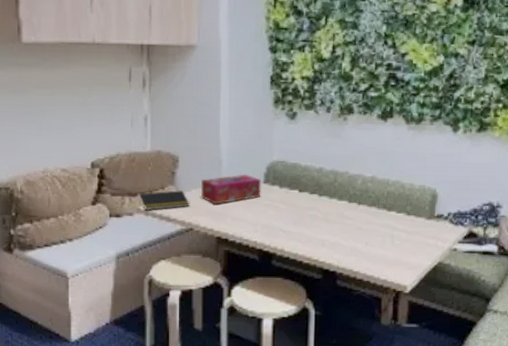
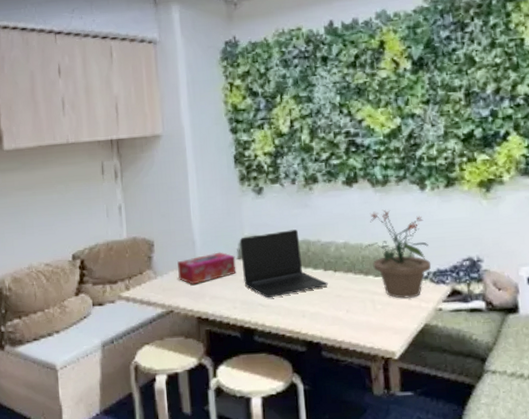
notepad: present [139,190,190,210] -> none [119,274,169,296]
laptop: none [267,159,351,225] -> present [239,229,328,299]
potted plant: none [391,147,453,236] -> present [364,209,431,299]

